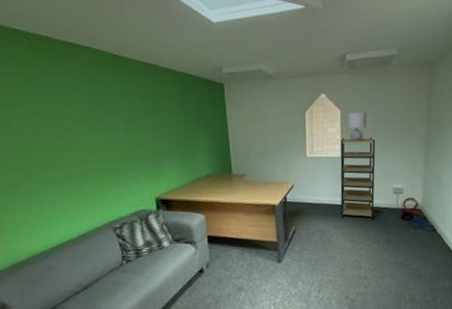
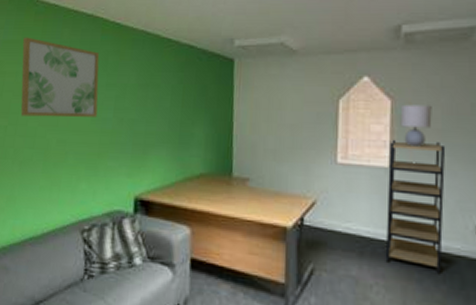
wall art: none [21,69,110,142] -> present [20,37,100,118]

